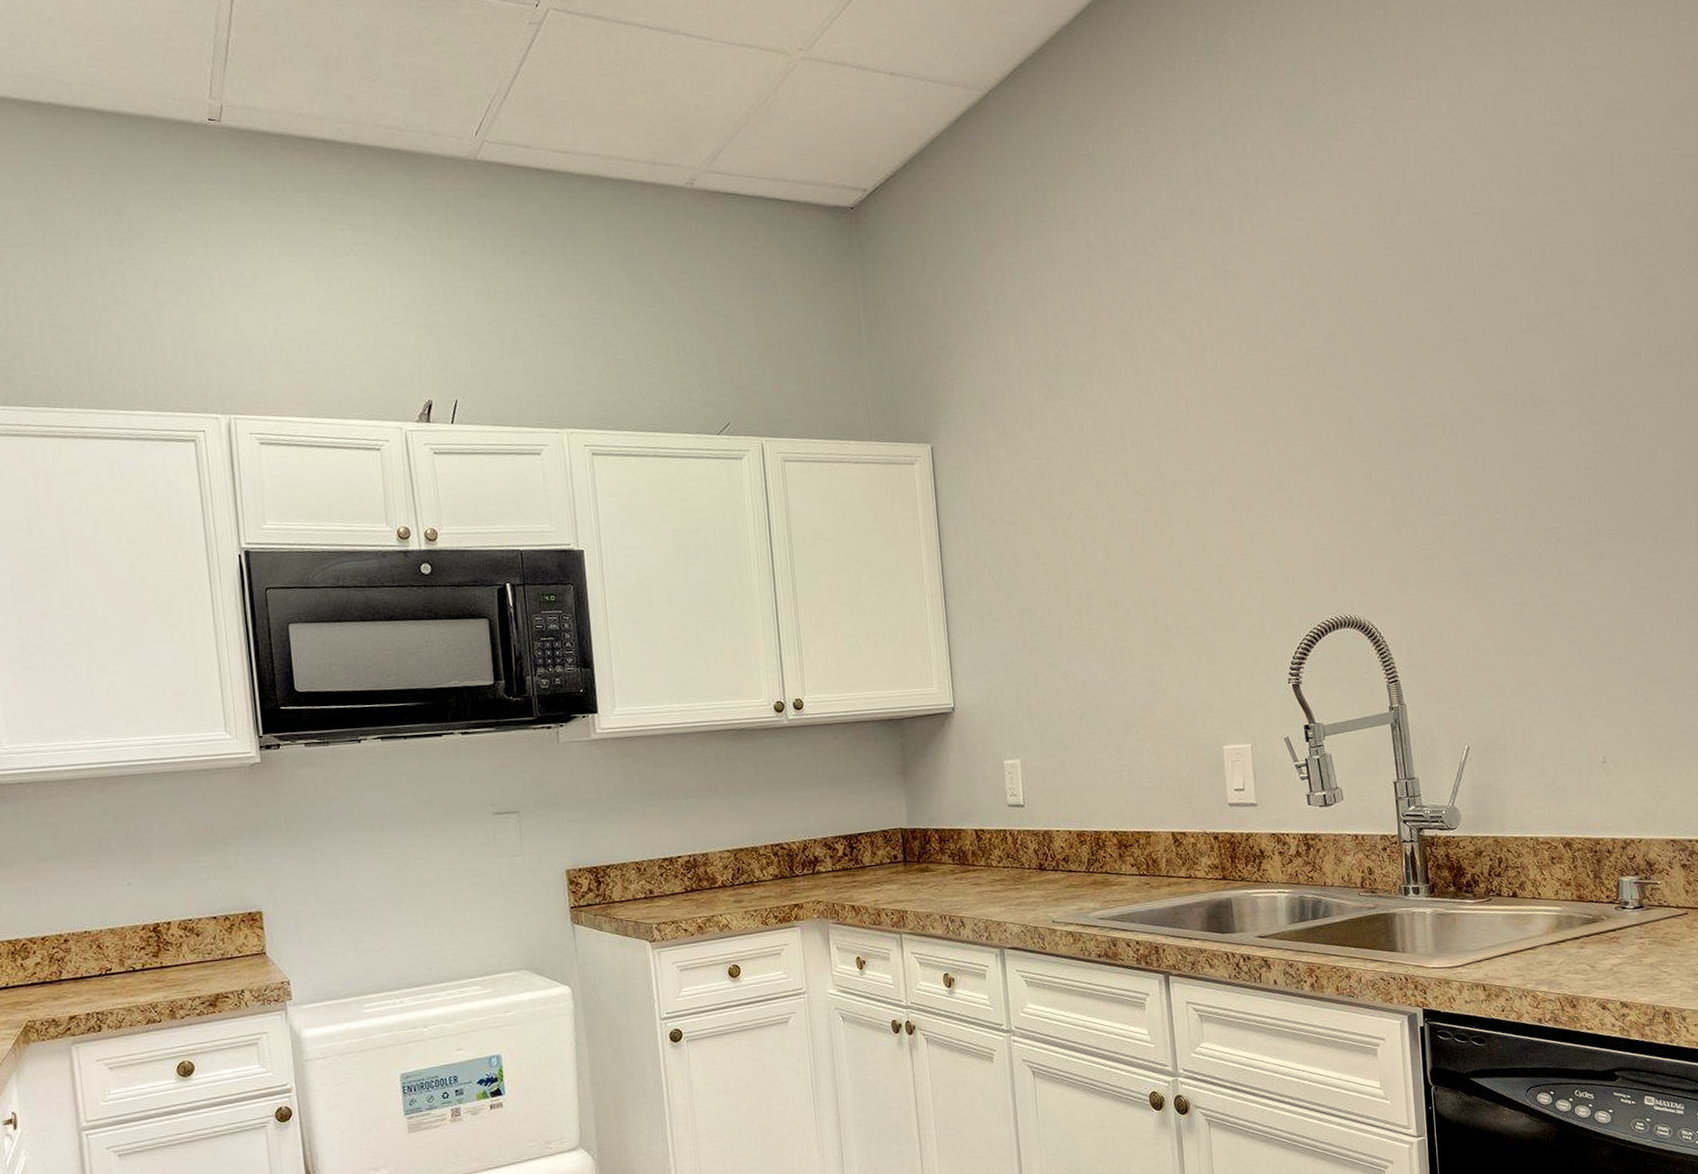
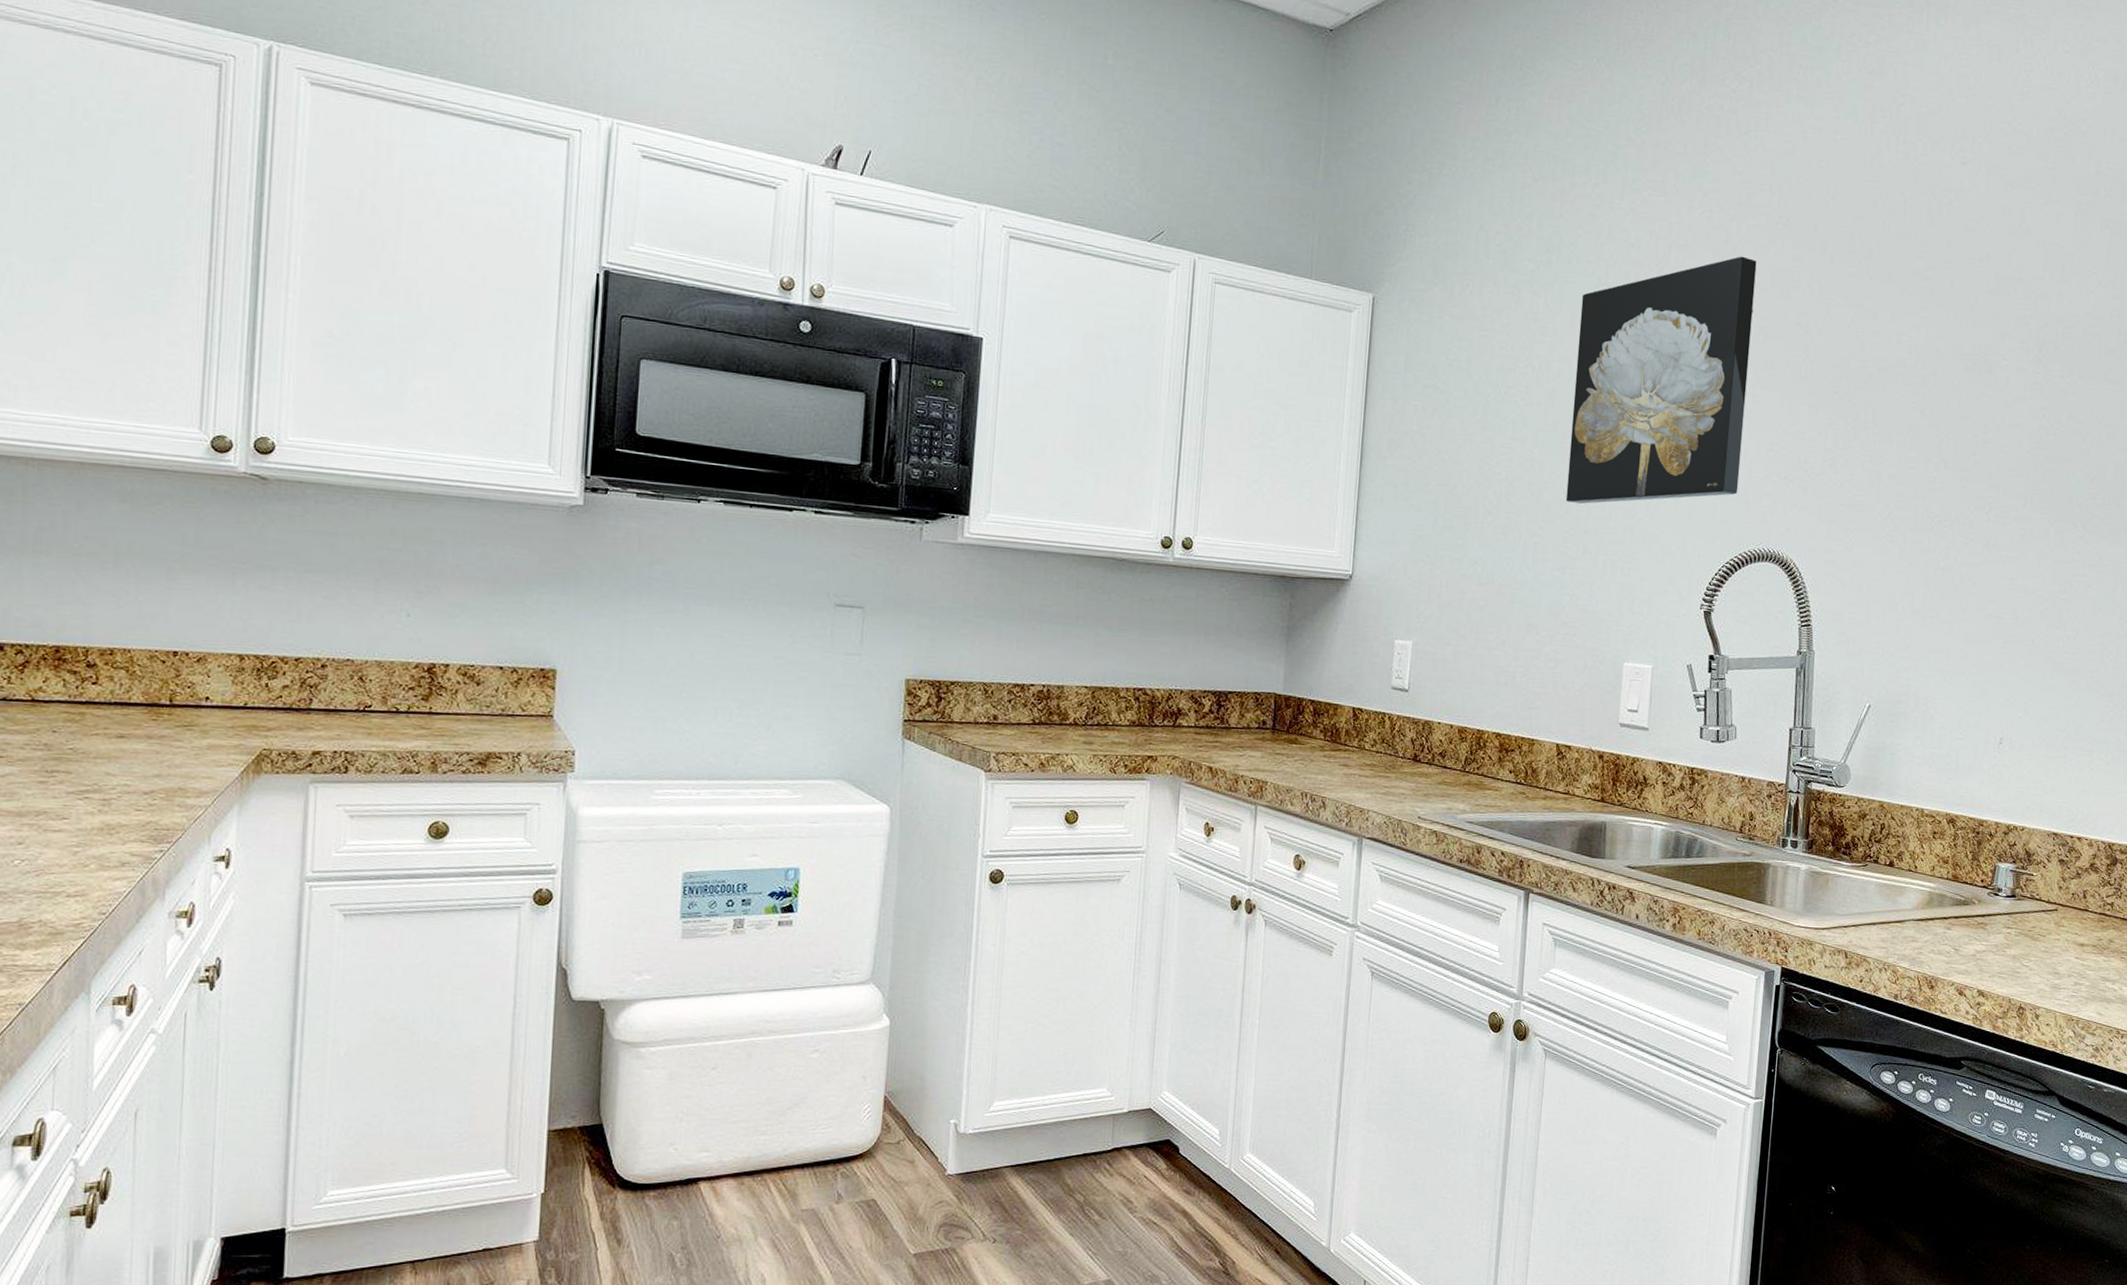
wall art: none [1127,343,1307,605] -> present [1566,256,1757,505]

